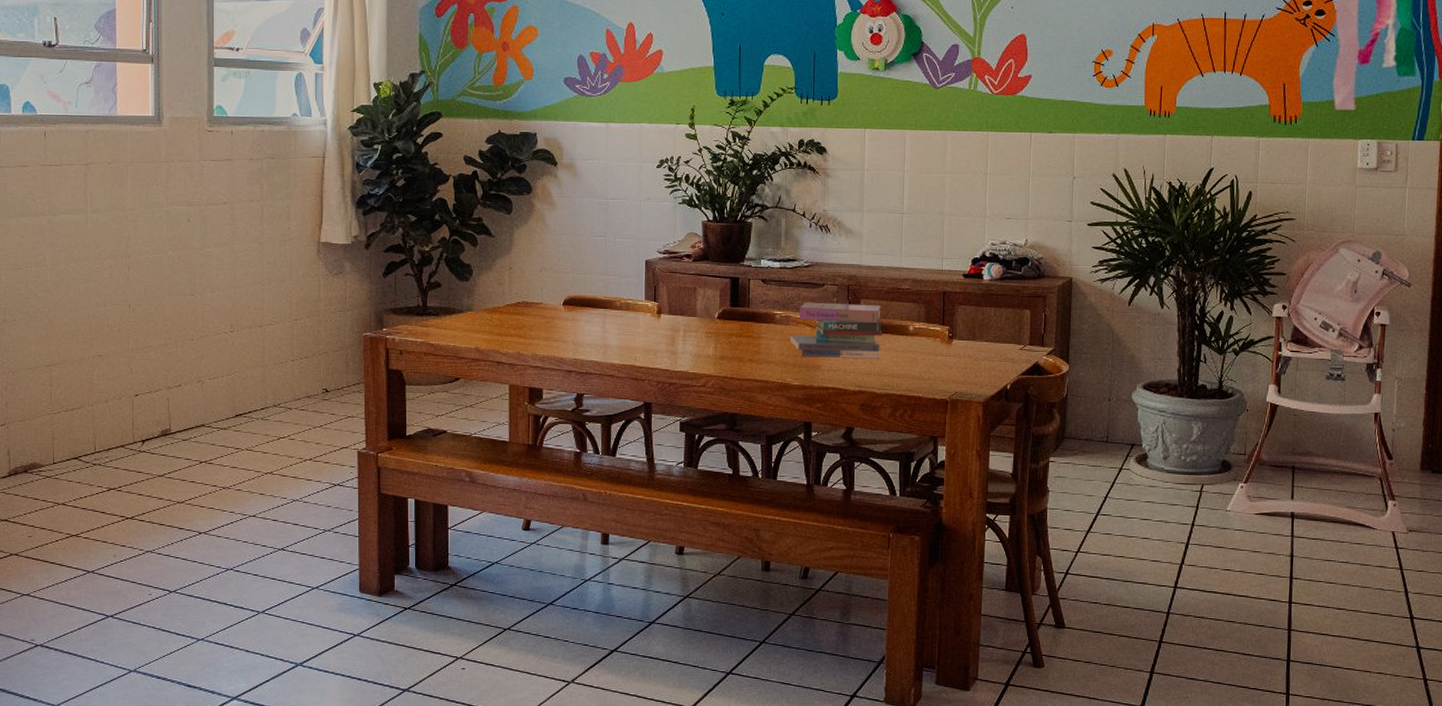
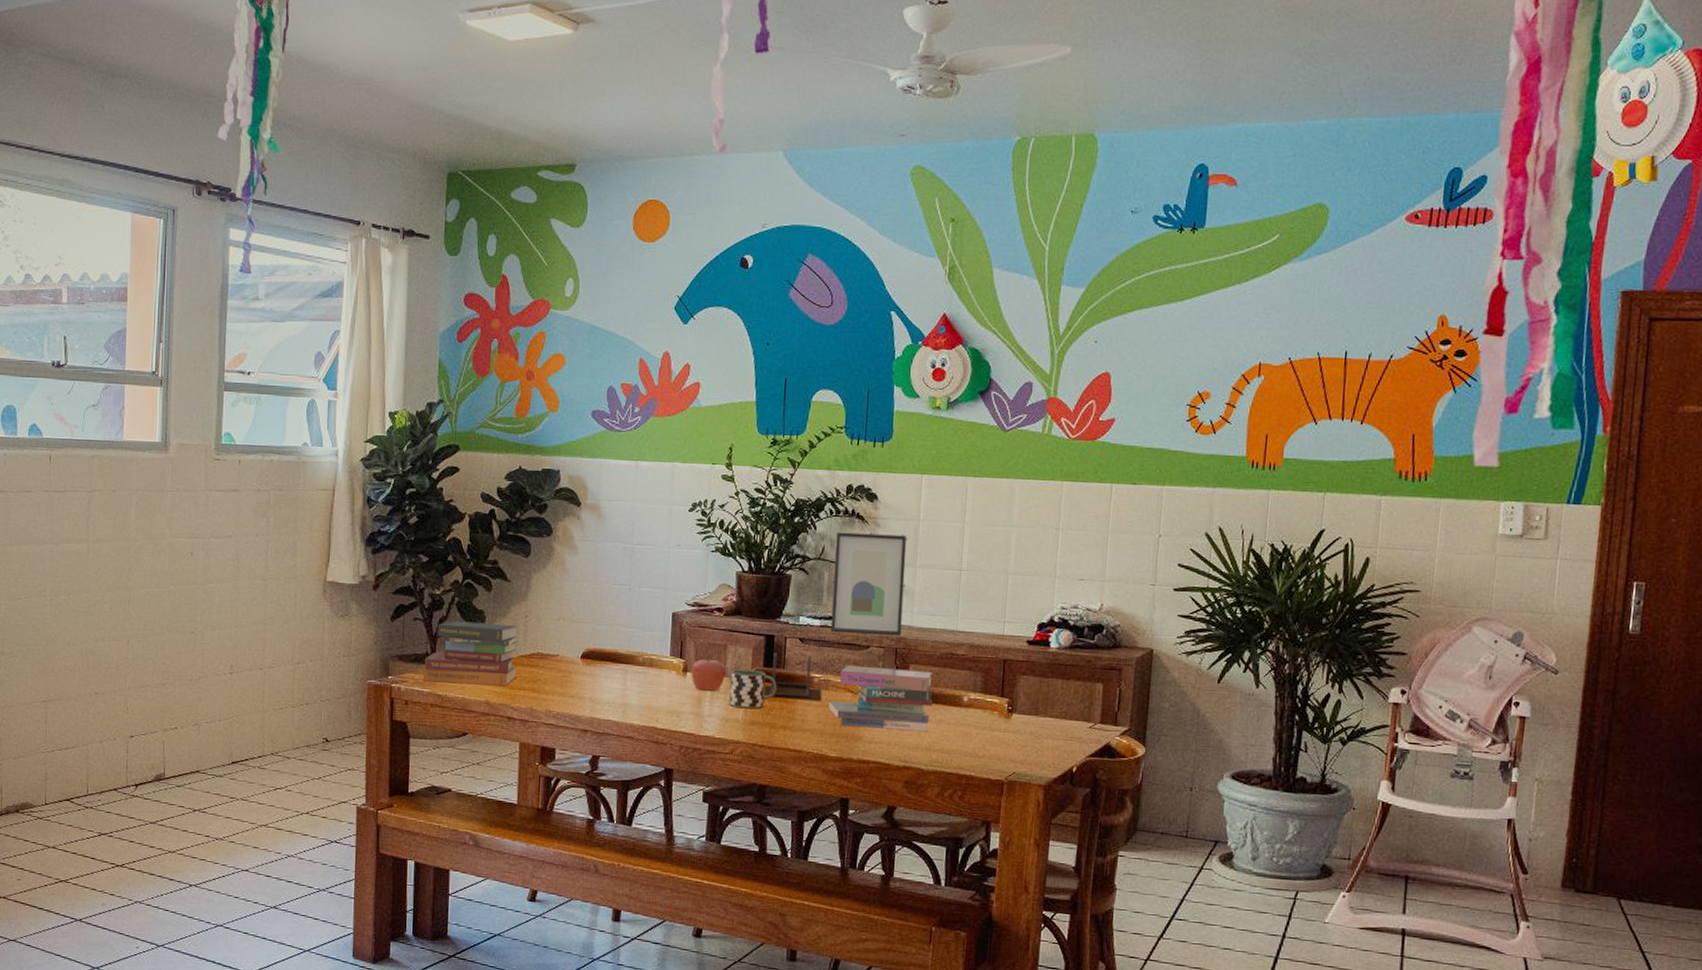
books: none [415,275,503,334] -> present [422,621,518,687]
fruit: none [665,296,696,331] -> present [691,653,726,692]
cup: none [700,309,743,346] -> present [729,669,777,710]
napkin holder: none [731,293,784,336] -> present [763,652,822,702]
picture frame: none [789,182,854,275] -> present [830,532,907,636]

